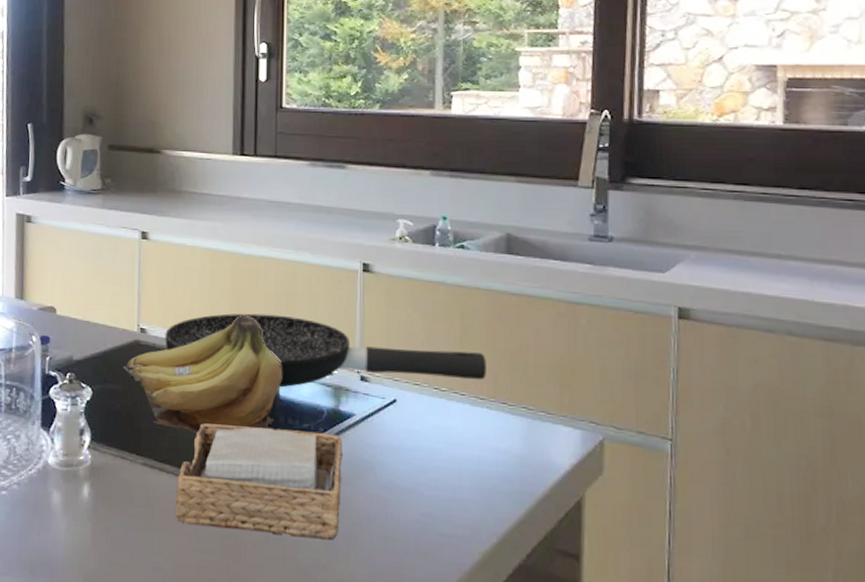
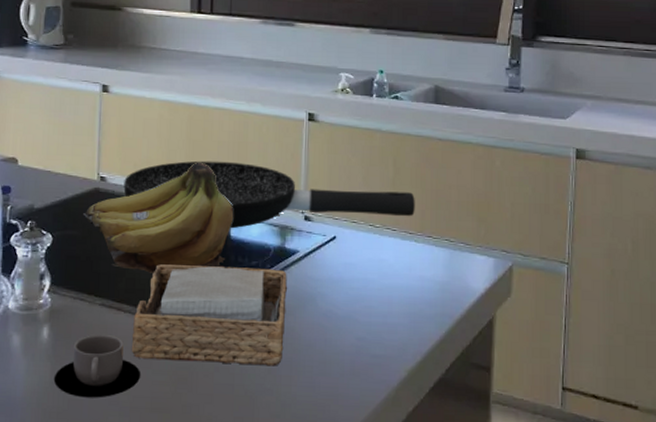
cup: none [95,494,186,564] -> present [53,333,141,398]

